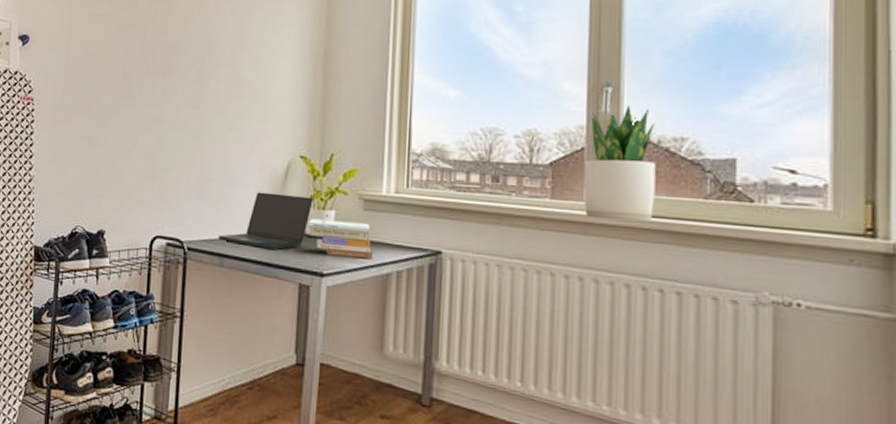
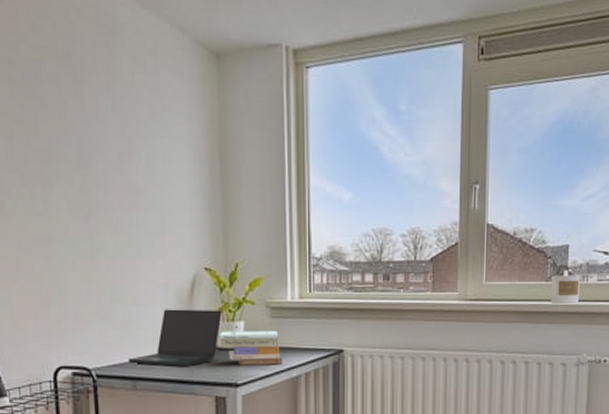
planter: present [584,105,656,222] -> none [457,201,512,306]
candle: none [711,188,756,229] -> present [550,271,581,303]

